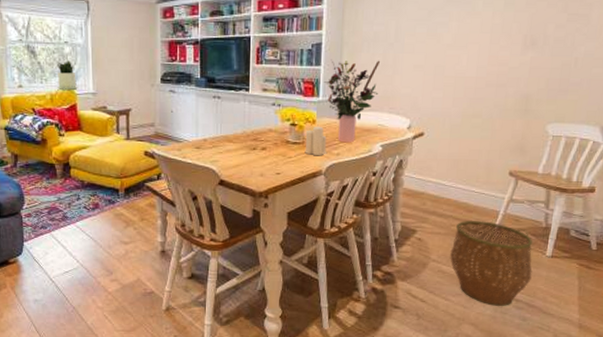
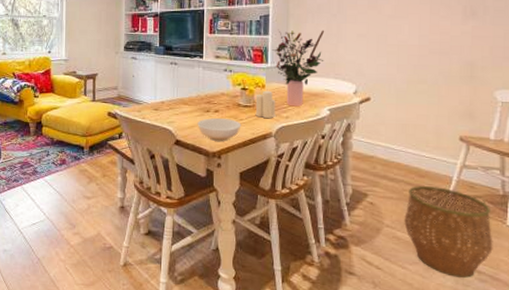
planter: present [56,60,78,91] -> none [35,31,53,58]
bowl: none [243,156,290,180] -> present [197,118,241,141]

